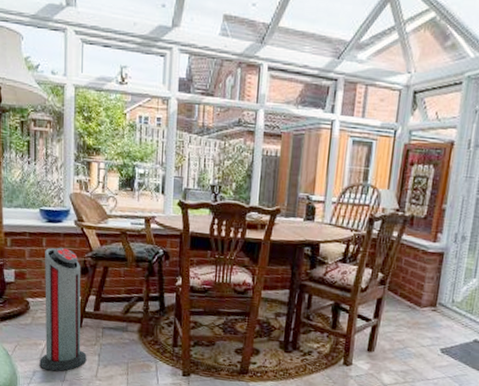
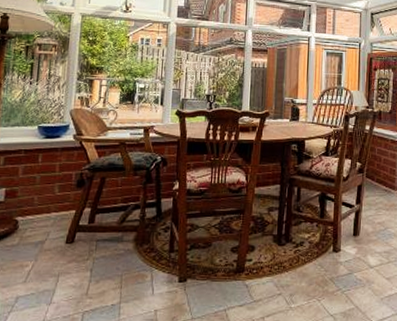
air purifier: present [39,247,87,372] -> none [24,162,78,294]

